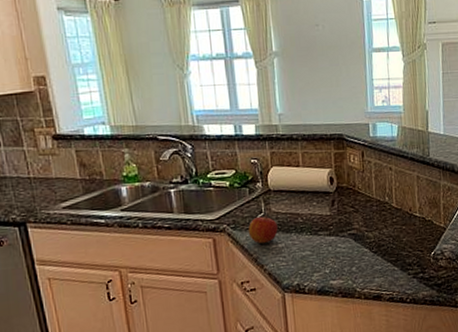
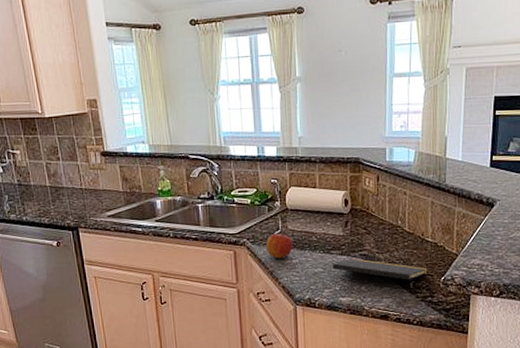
notepad: none [321,238,418,269] -> present [333,258,428,291]

